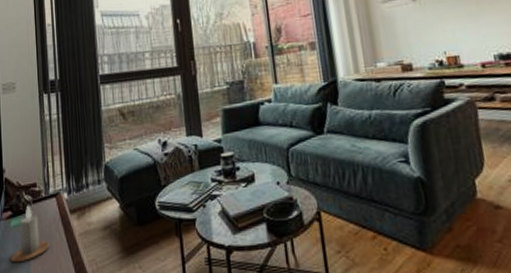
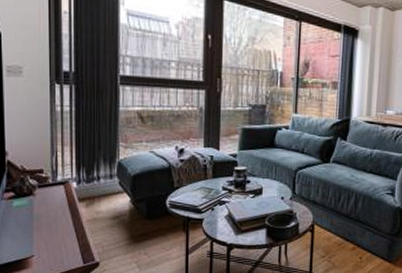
candle: present [10,205,50,263] -> none [11,189,55,239]

